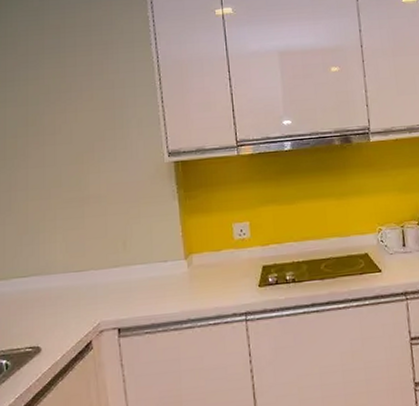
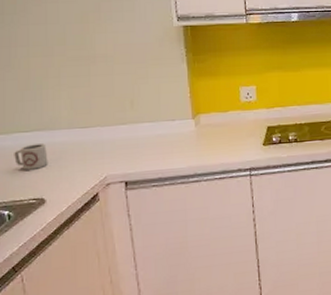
cup: none [12,289,44,317] -> present [14,143,48,170]

